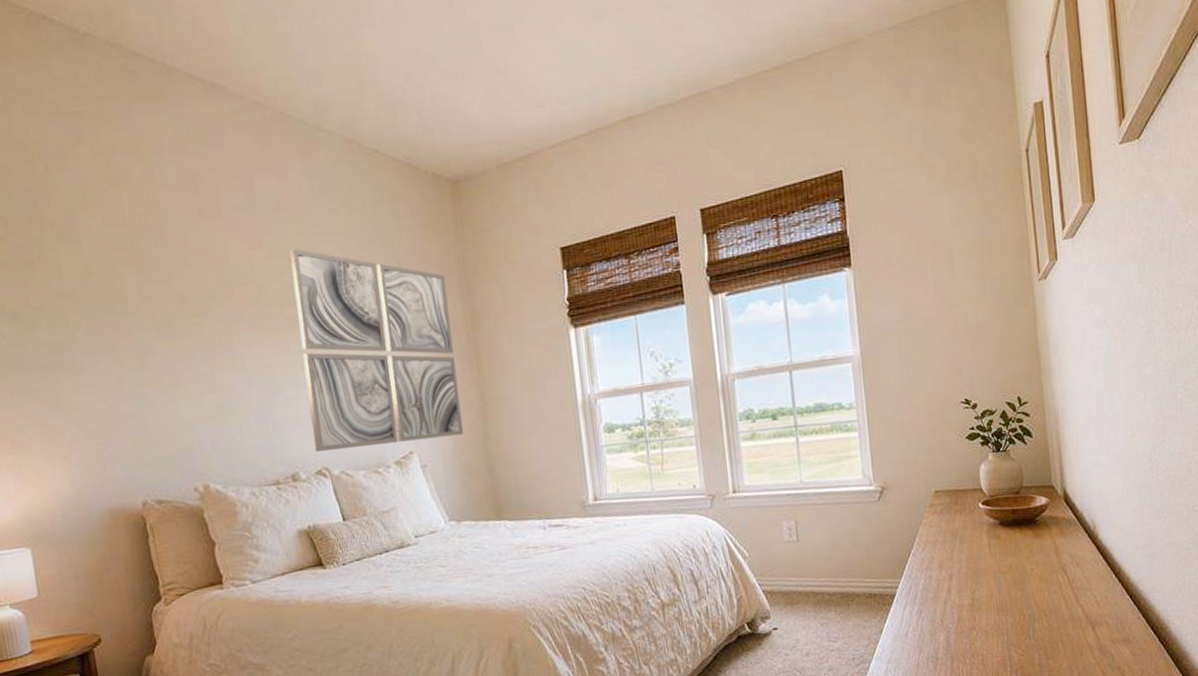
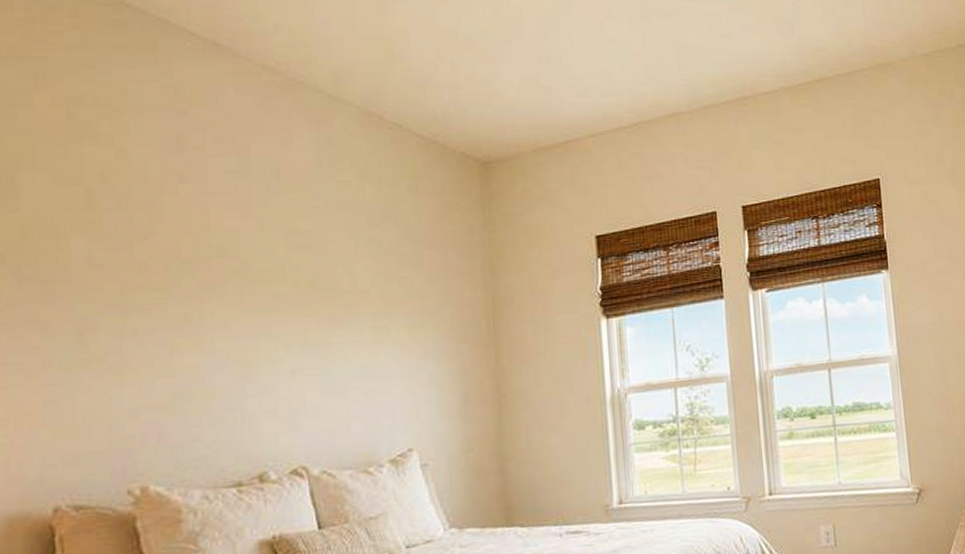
wall art: present [289,248,464,453] -> none [285,220,475,449]

